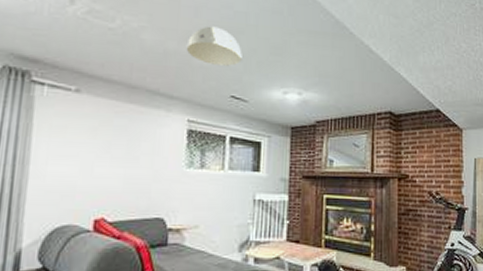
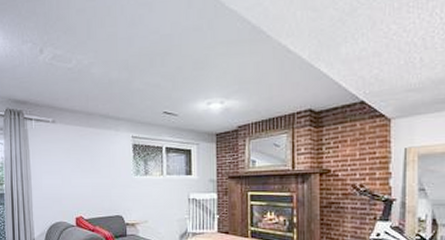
ceiling light: present [186,26,242,66] -> none [125,52,170,87]

